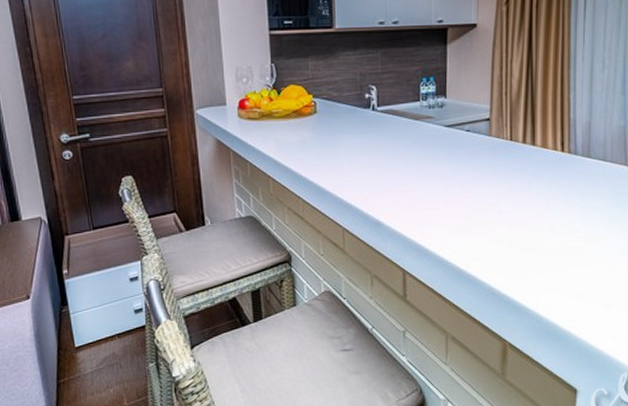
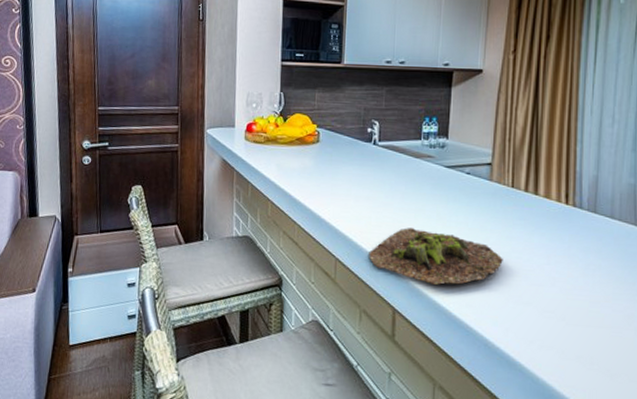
succulent plant: none [376,190,505,243] -> present [369,228,503,285]

